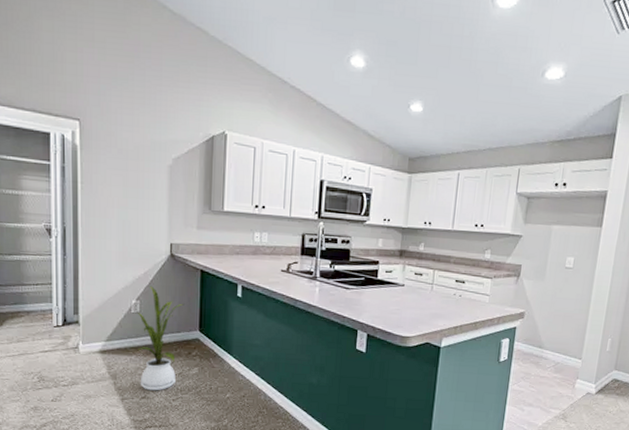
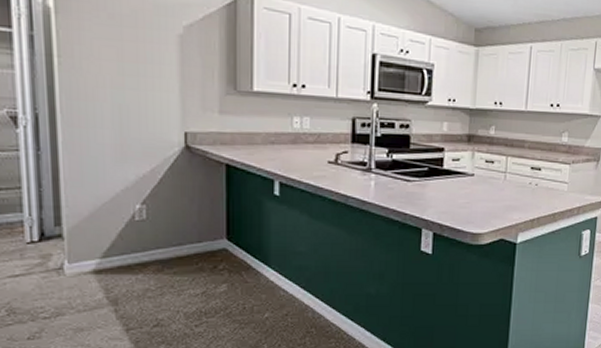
house plant: present [137,286,185,391] -> none [144,186,207,317]

